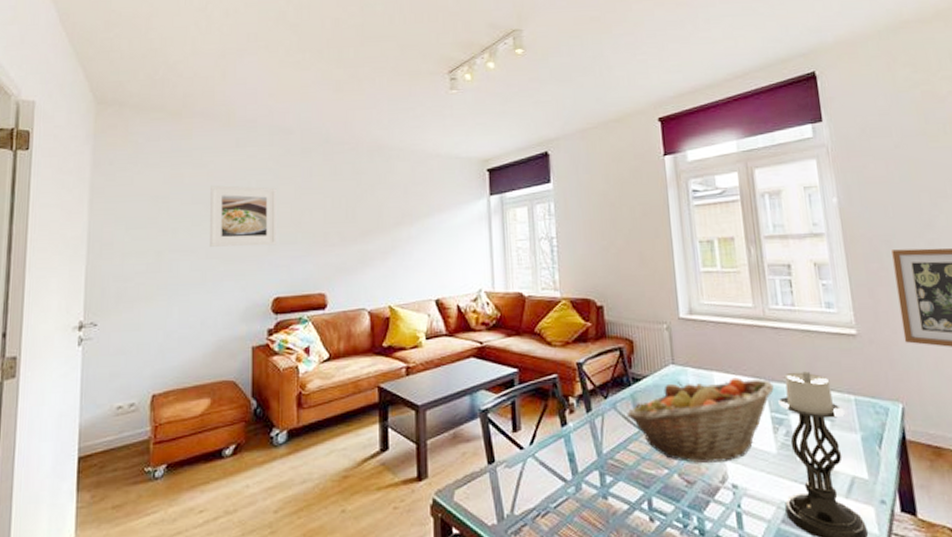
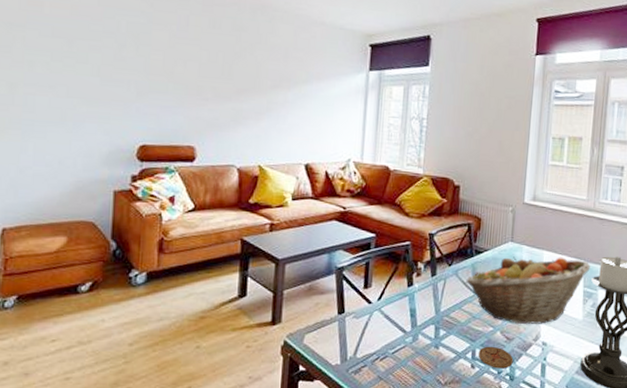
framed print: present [210,185,276,247] -> none [71,21,149,92]
coaster: none [655,492,700,521] -> present [478,346,513,369]

